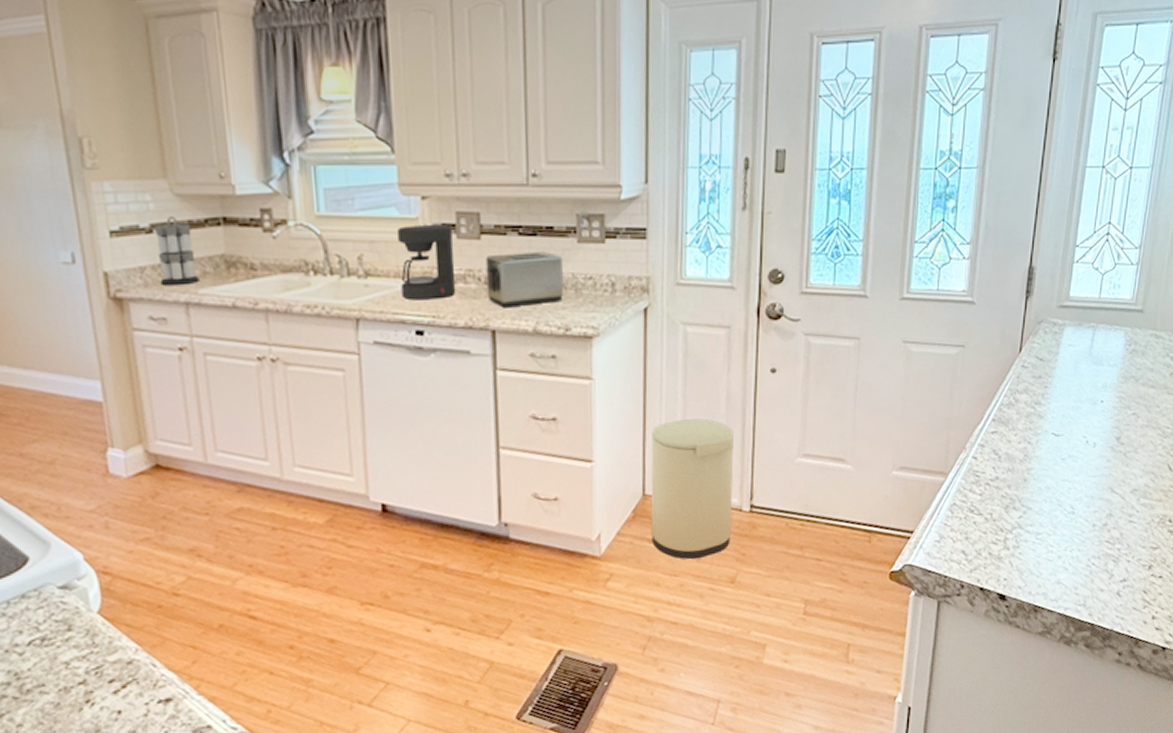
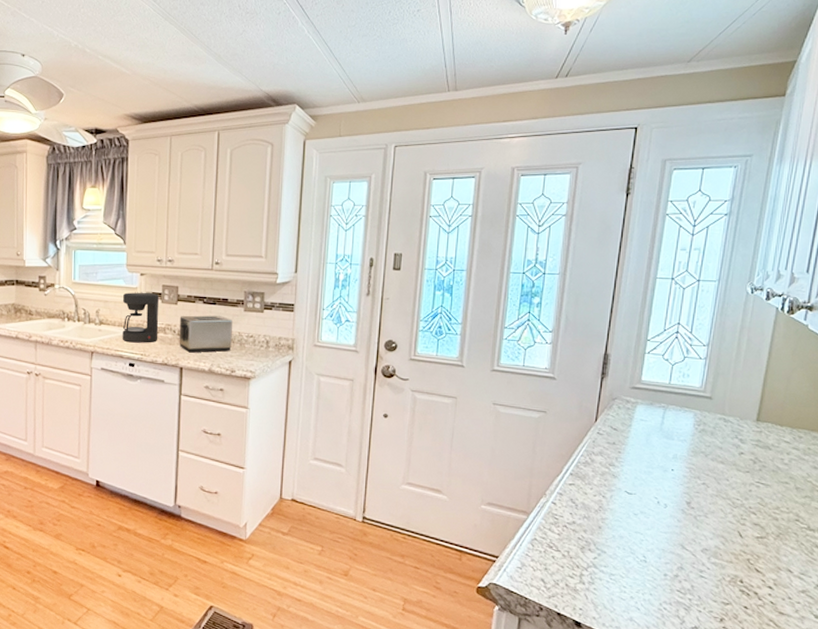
pedal bin: present [650,418,734,559] -> none [285,445,352,552]

